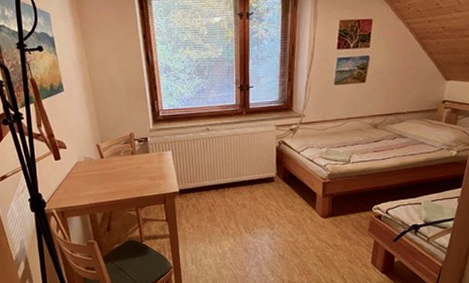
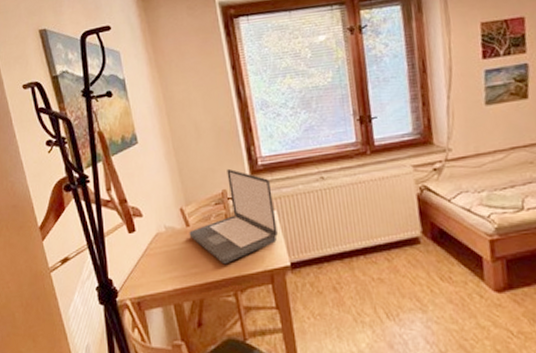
laptop: none [103,117,171,188] -> present [189,168,278,265]

